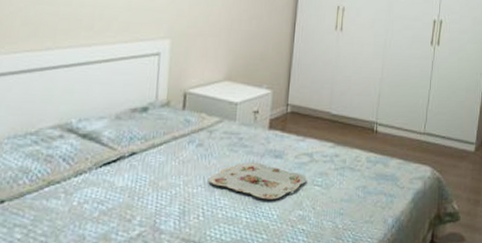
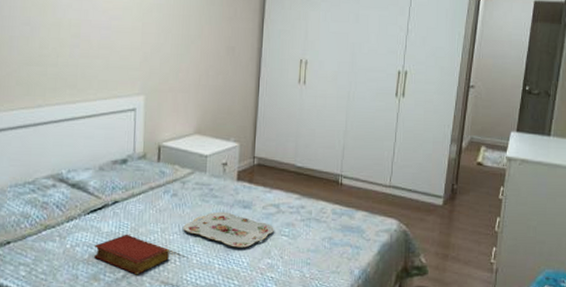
book: none [105,188,193,233] -> present [94,234,170,275]

